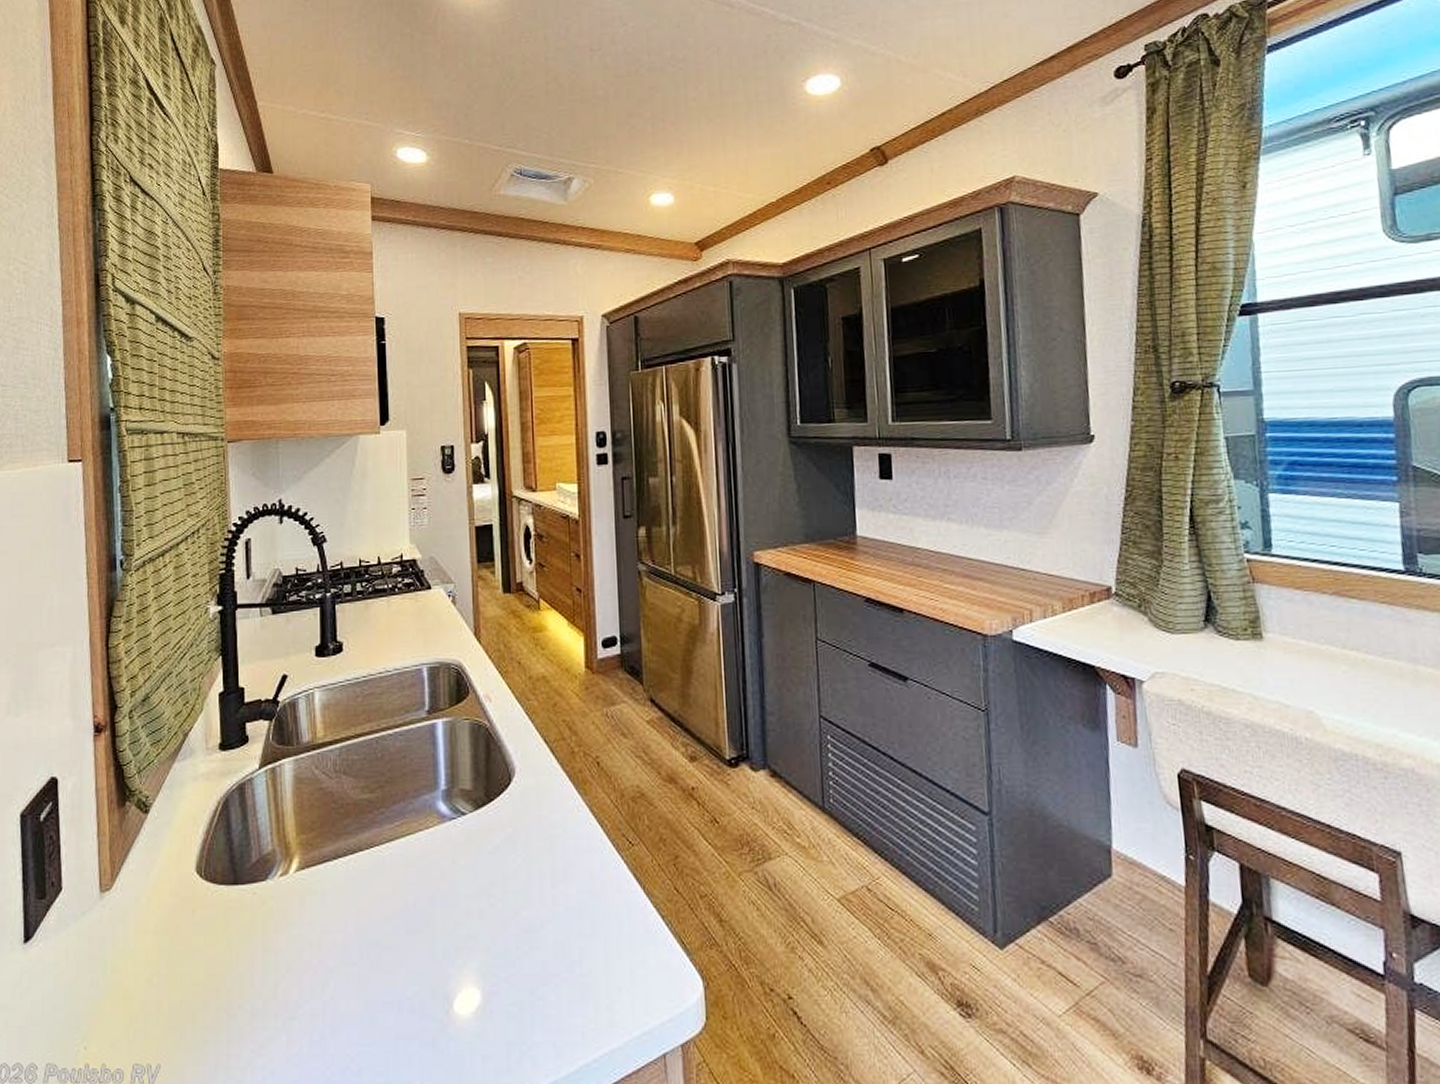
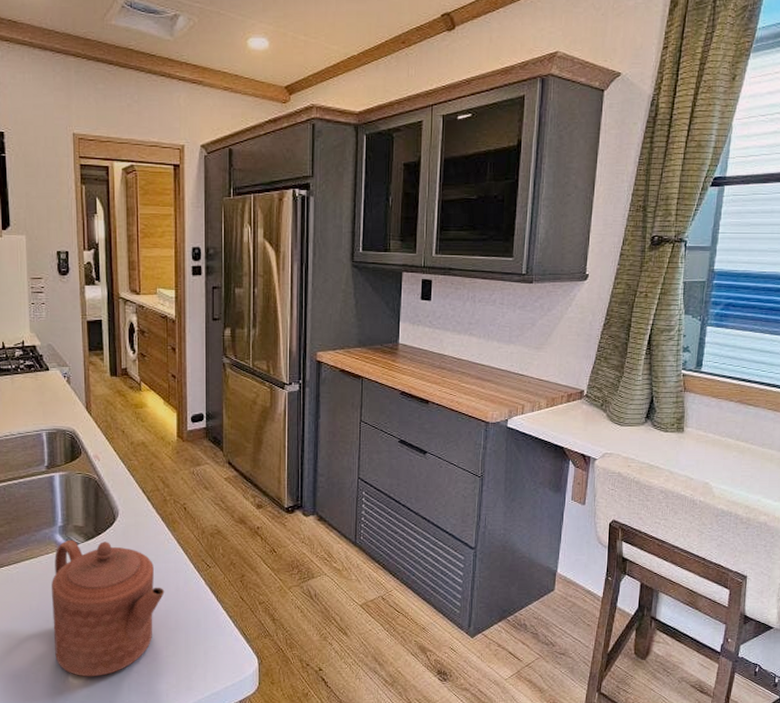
teapot: none [433,808,576,1006] -> present [52,539,165,677]

